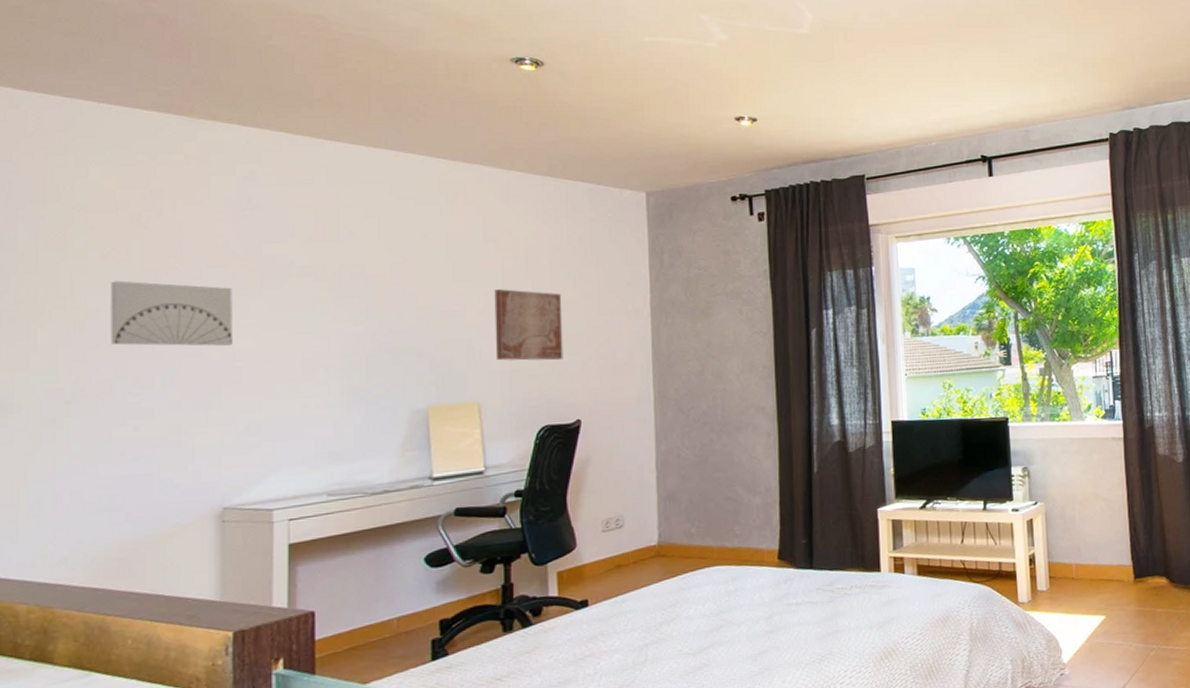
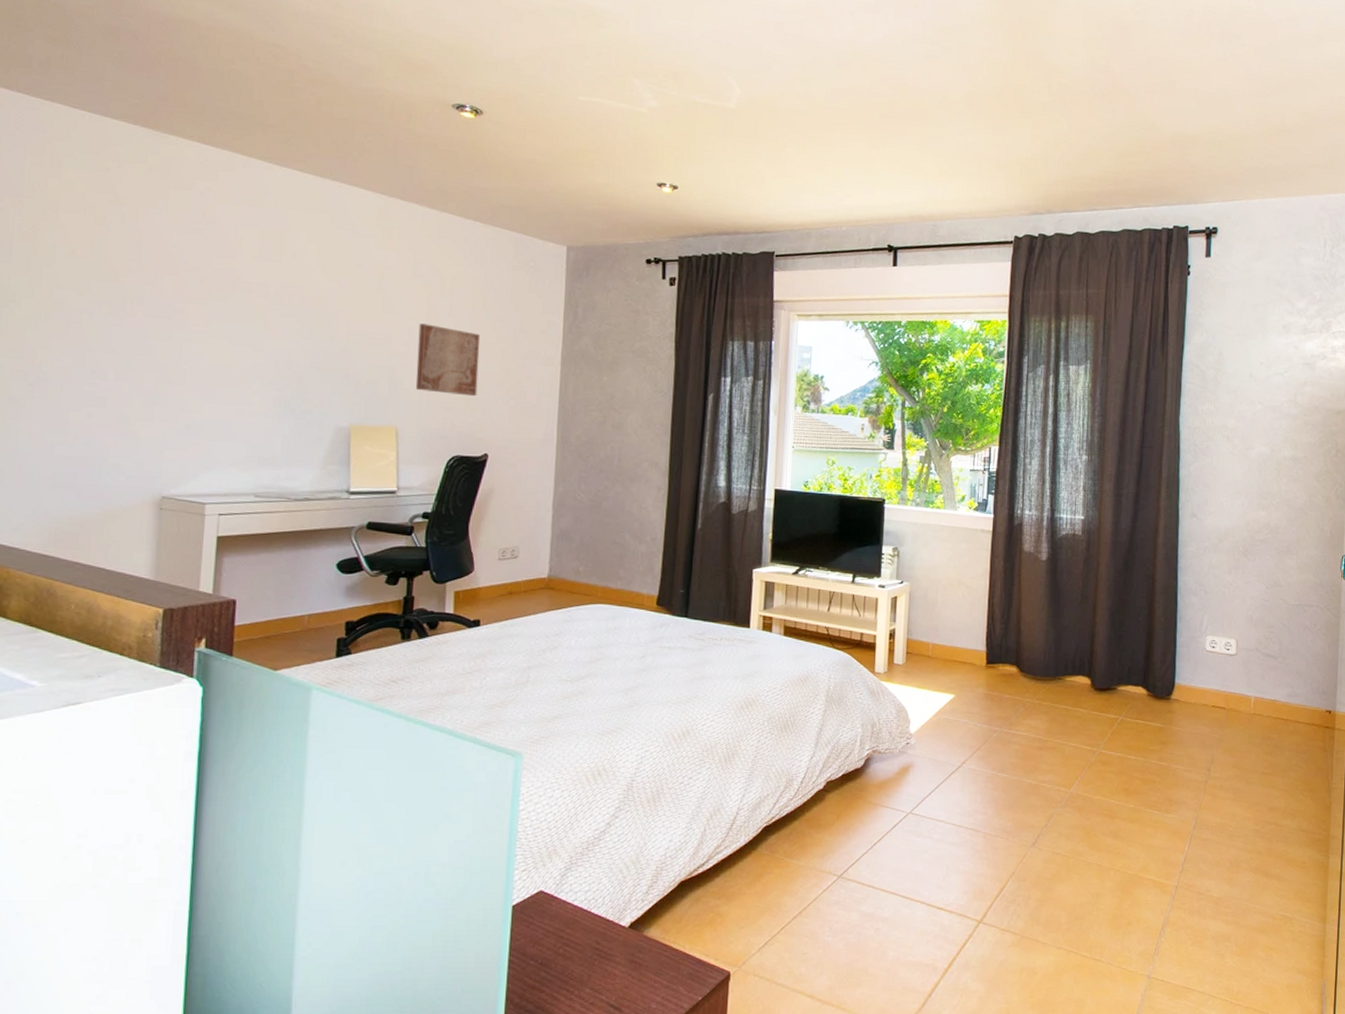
wall art: present [110,280,232,347] -> none [72,277,183,349]

